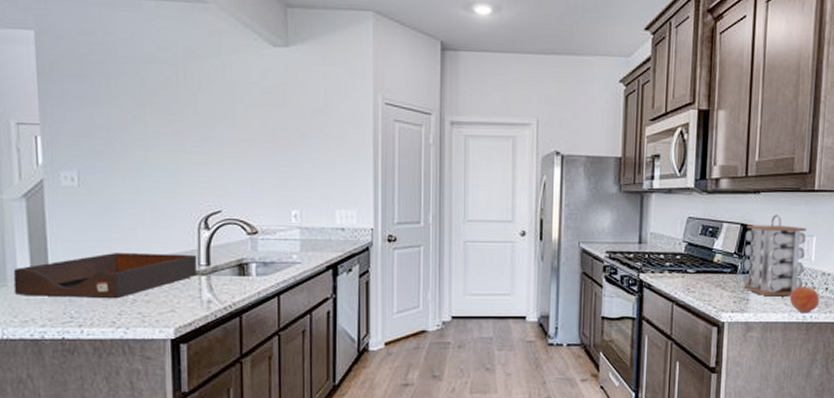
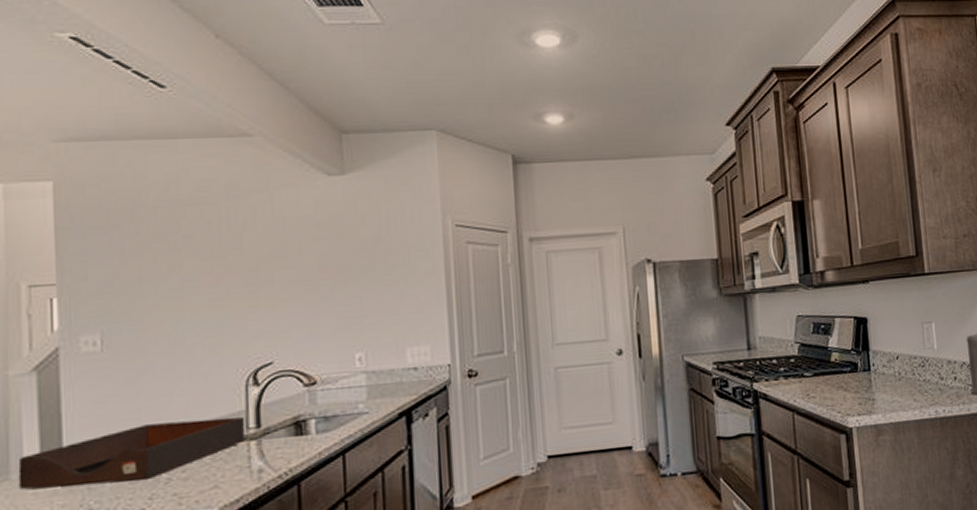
spice rack: present [743,214,807,297] -> none [860,303,930,393]
fruit: present [789,282,820,314] -> none [917,373,951,409]

